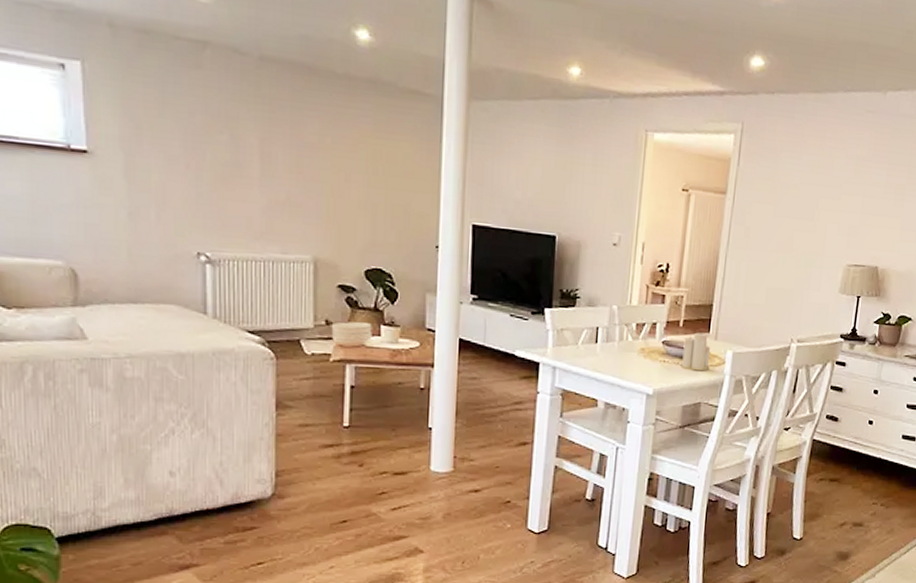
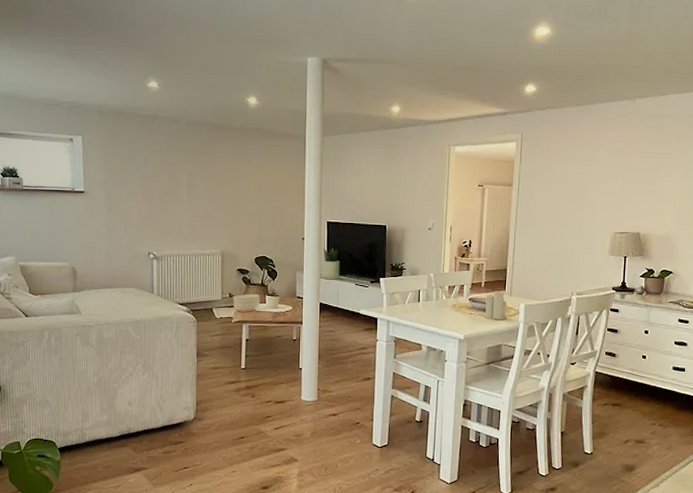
planter: none [461,261,491,308] -> present [320,248,341,280]

